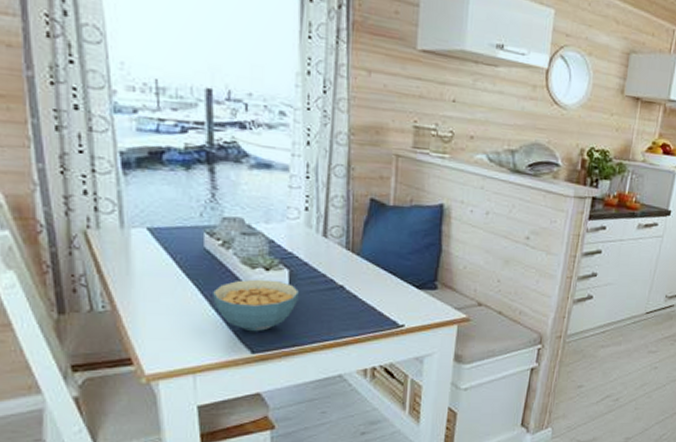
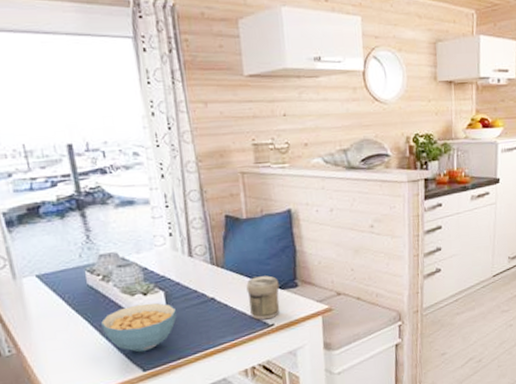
jar: none [380,271,417,319] -> present [246,275,280,320]

